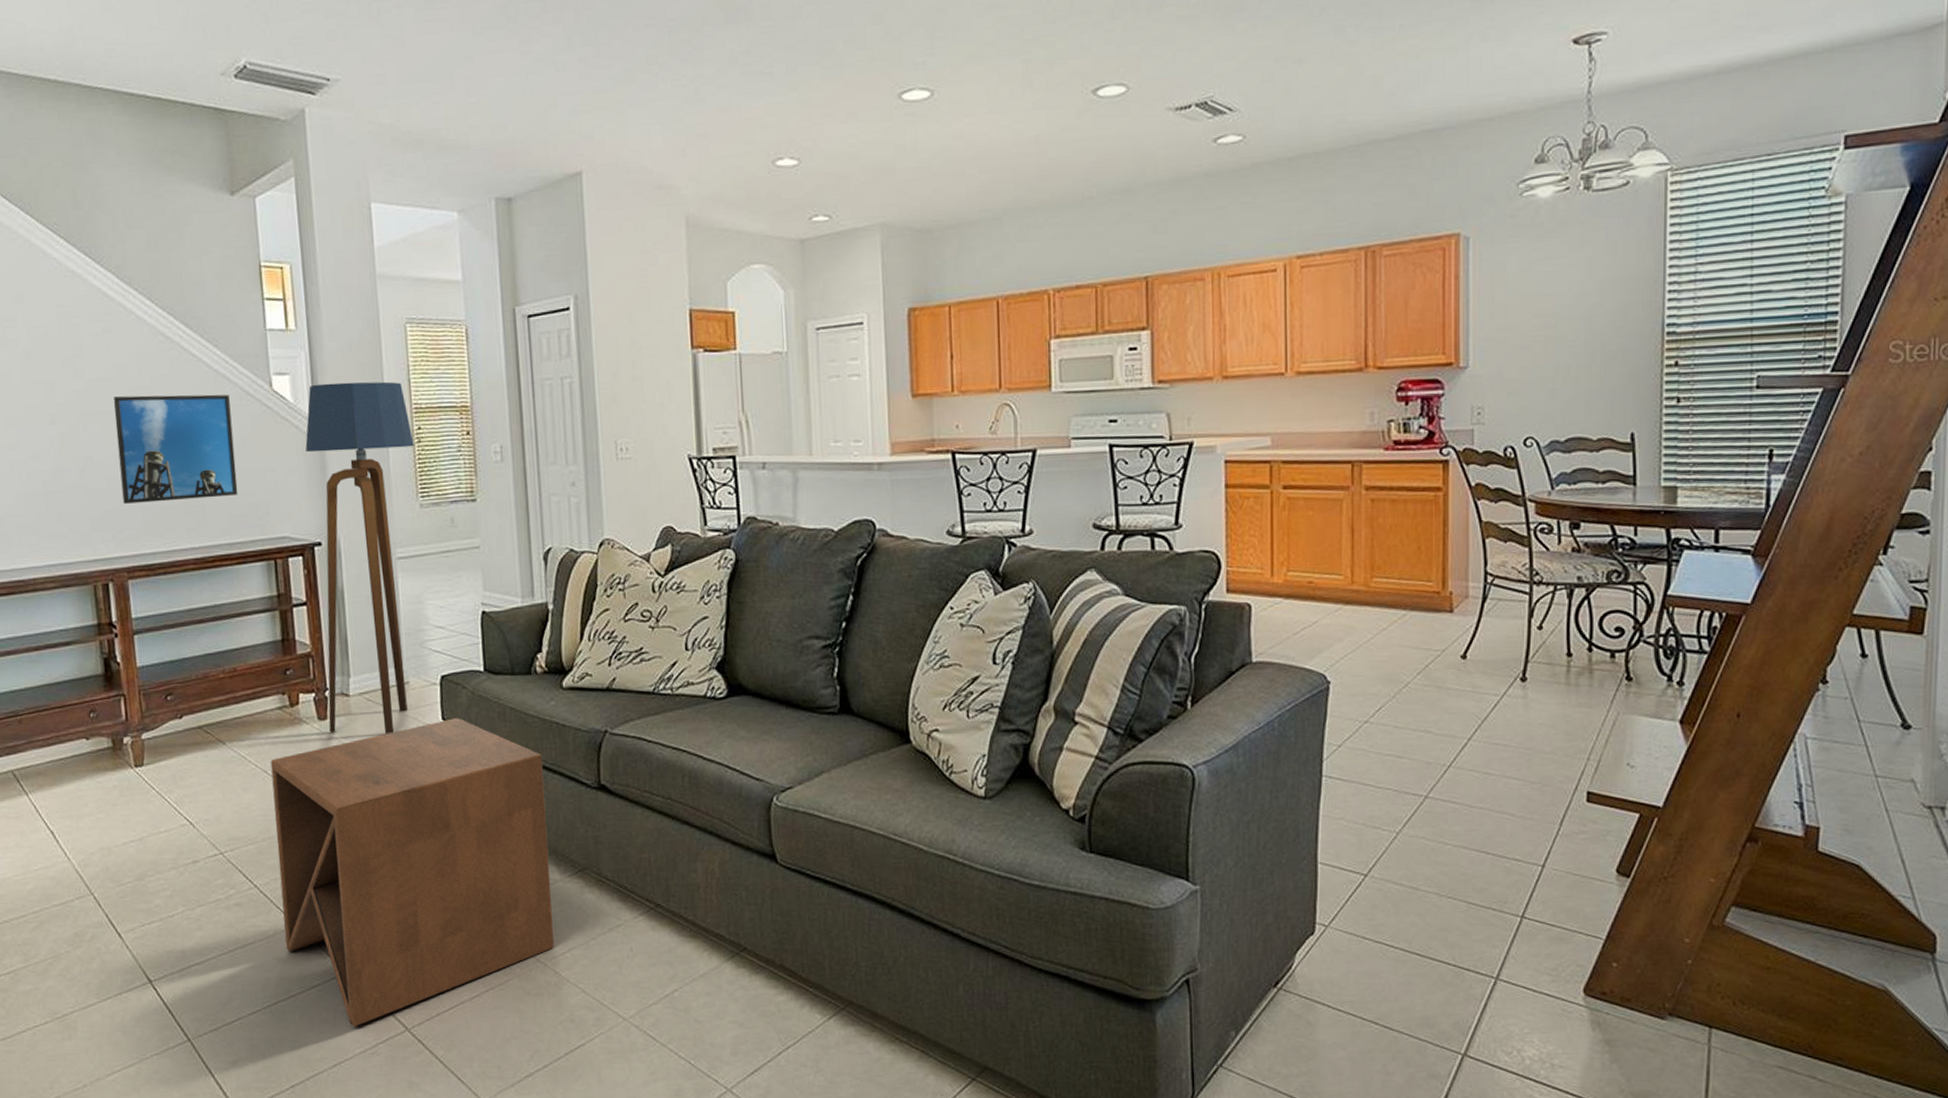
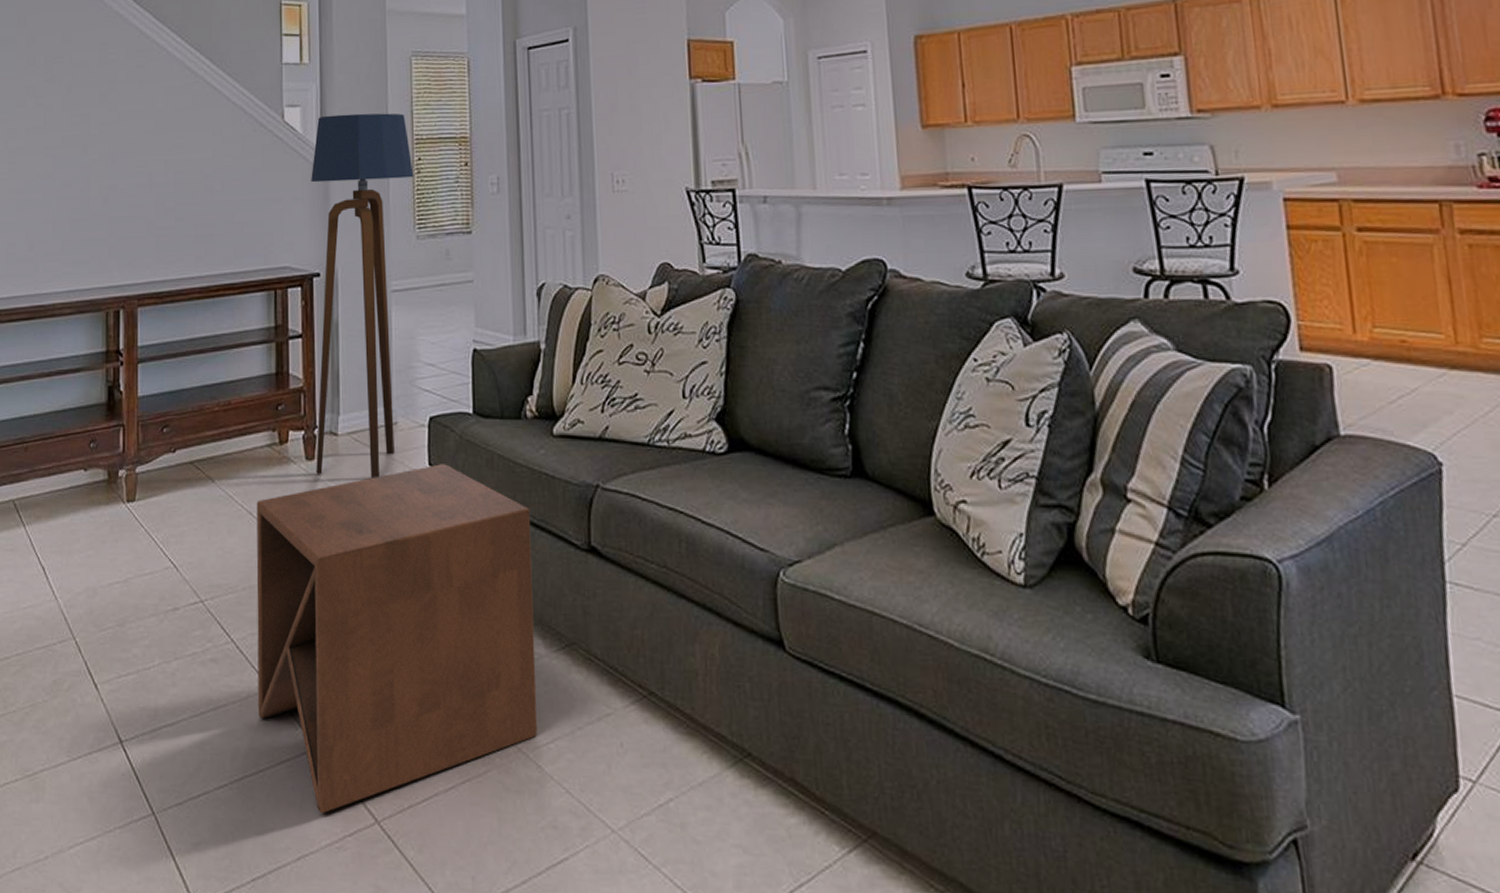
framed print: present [113,394,238,504] -> none [140,125,246,231]

